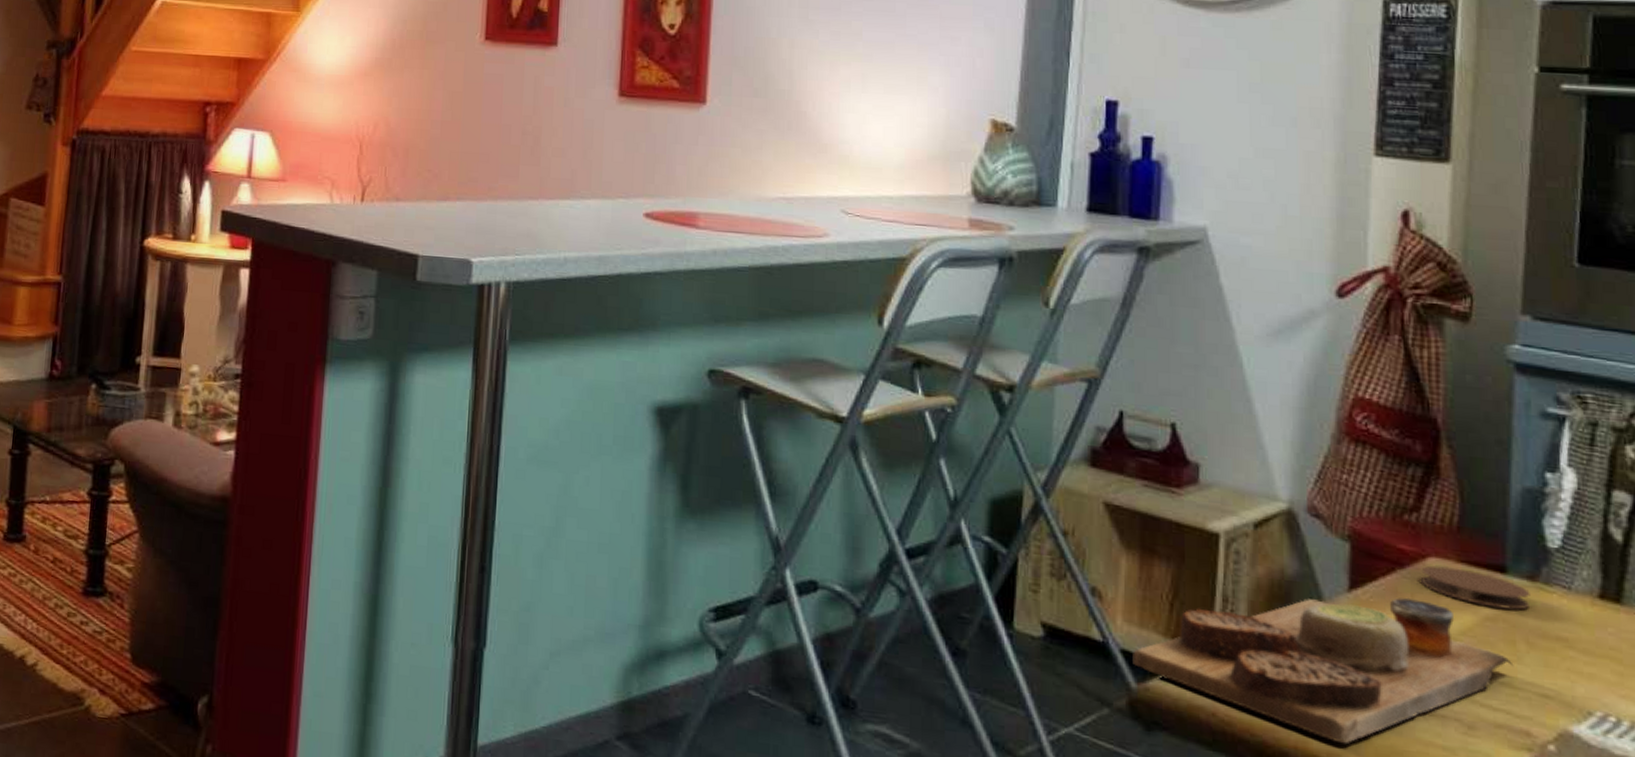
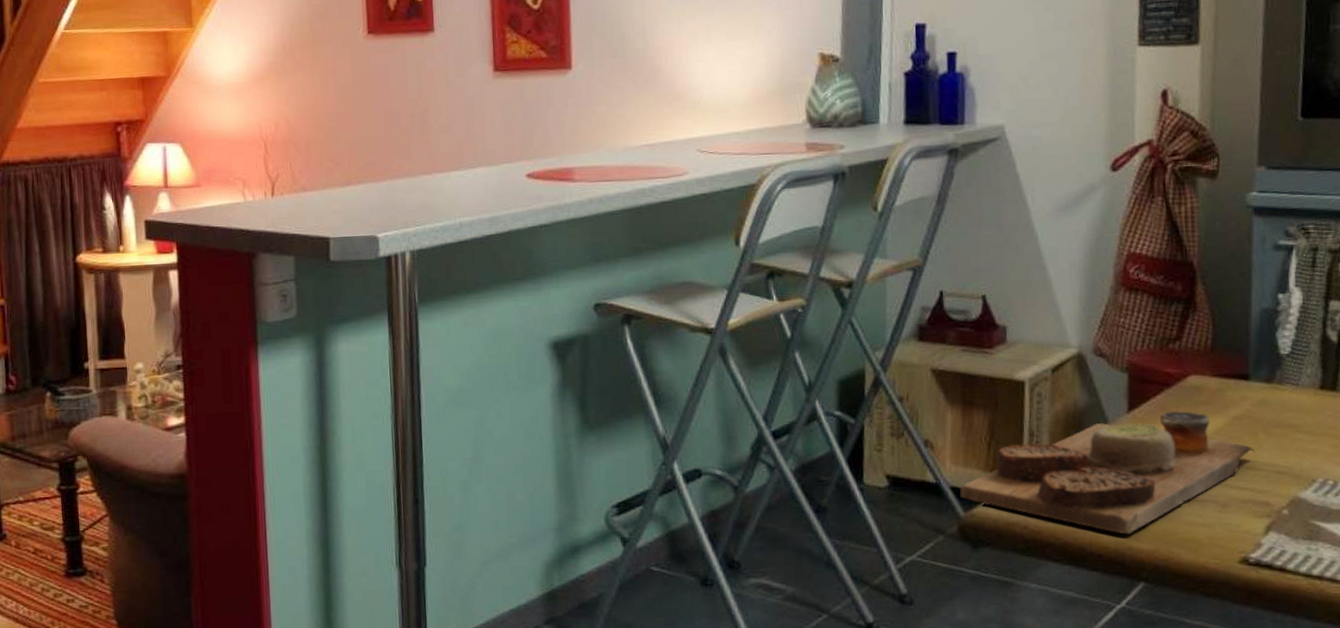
coaster: present [1421,565,1530,610] -> none [1183,381,1268,409]

